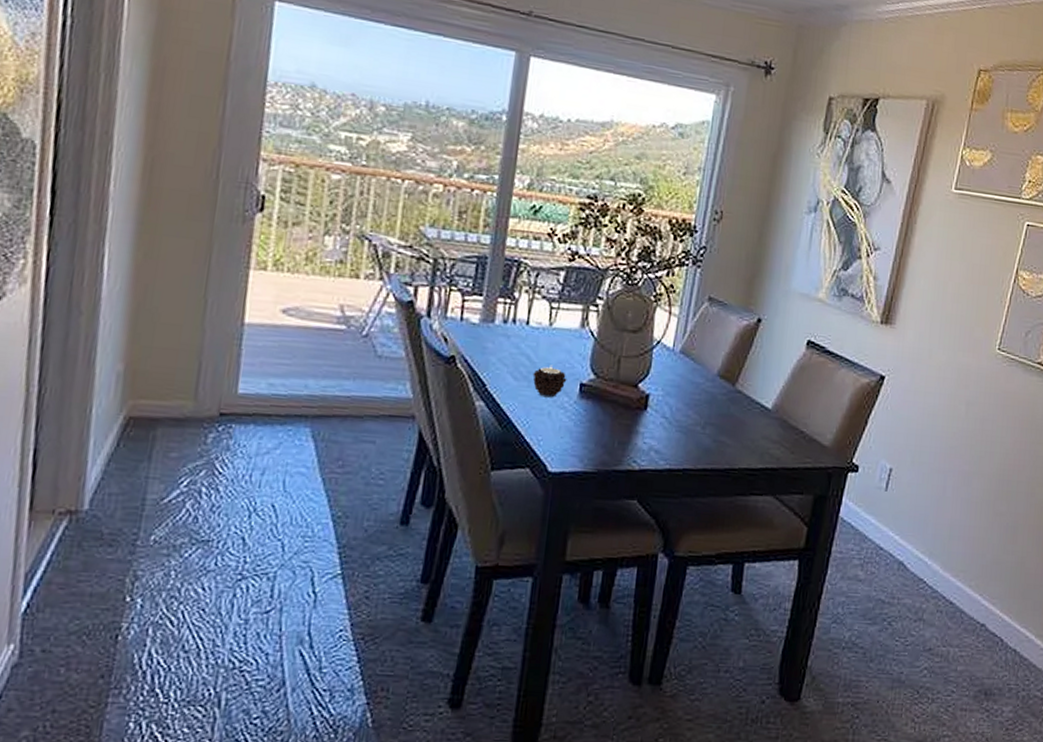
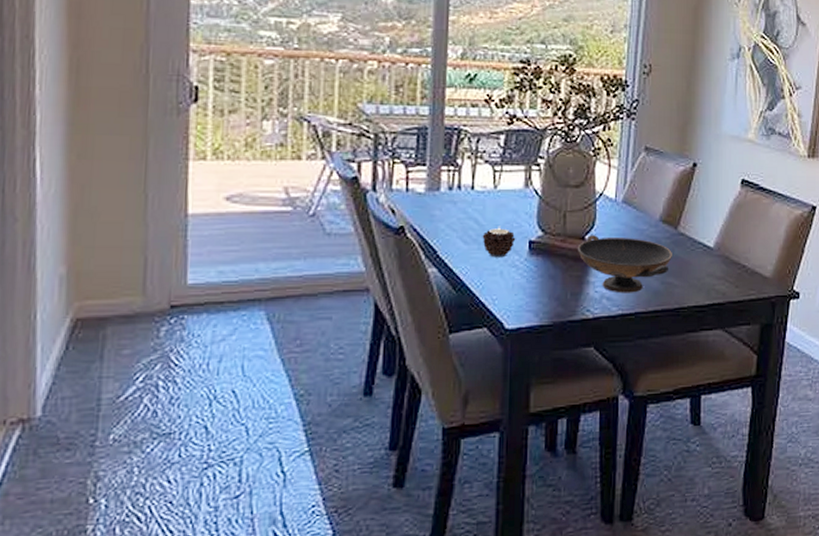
decorative bowl: none [629,383,729,449] -> present [578,235,673,293]

